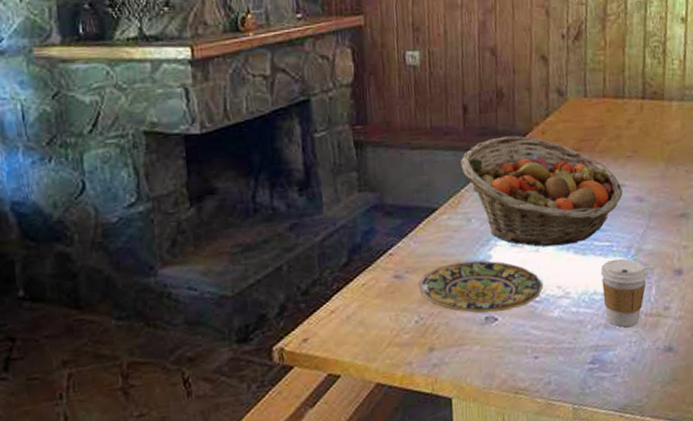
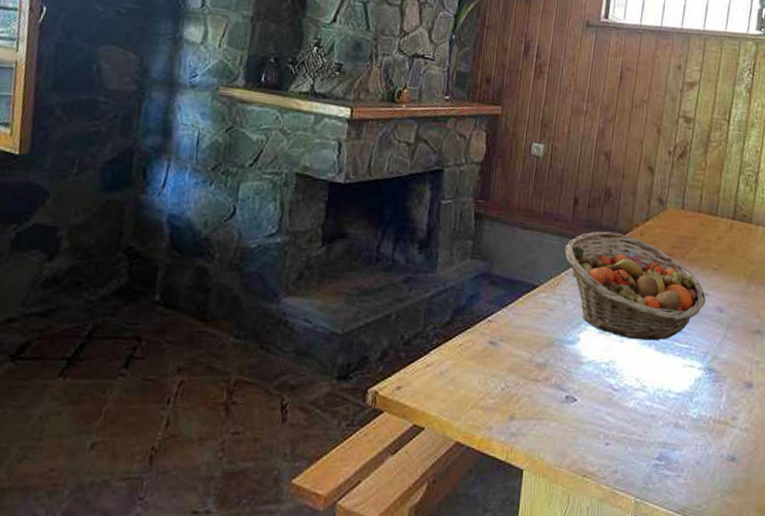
plate: present [418,260,544,313] -> none [509,339,623,394]
coffee cup: present [600,258,648,327] -> none [676,361,720,429]

